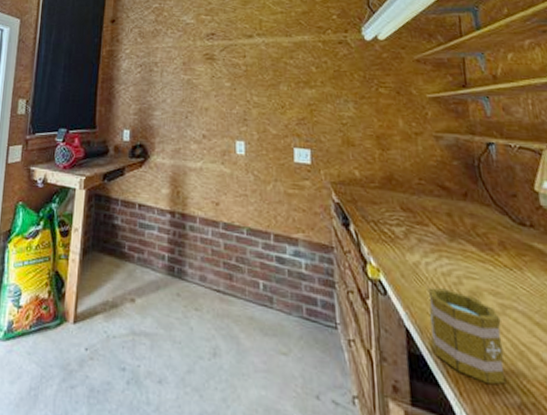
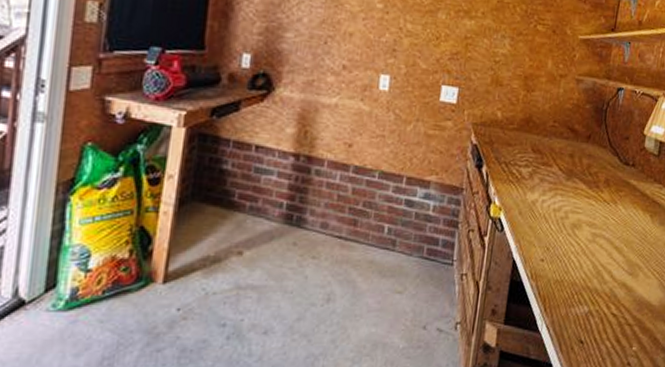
mug: present [428,287,506,385] -> none [531,223,590,300]

